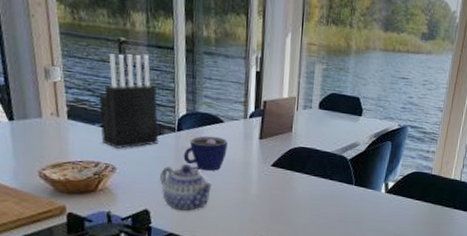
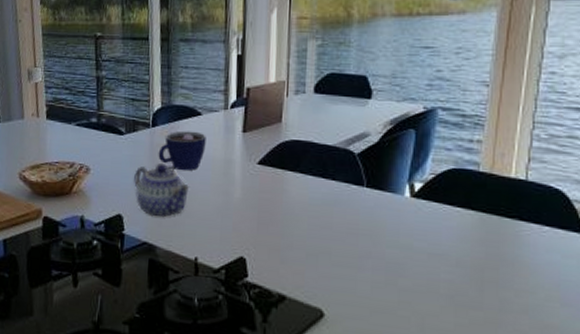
knife block: present [98,54,159,149] -> none [75,48,133,148]

